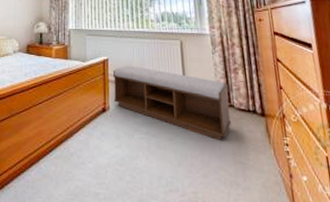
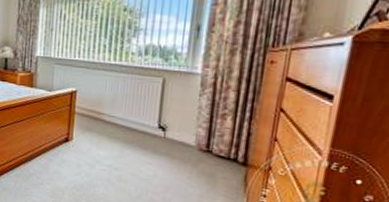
bench: present [113,65,231,140] -> none [77,99,211,182]

